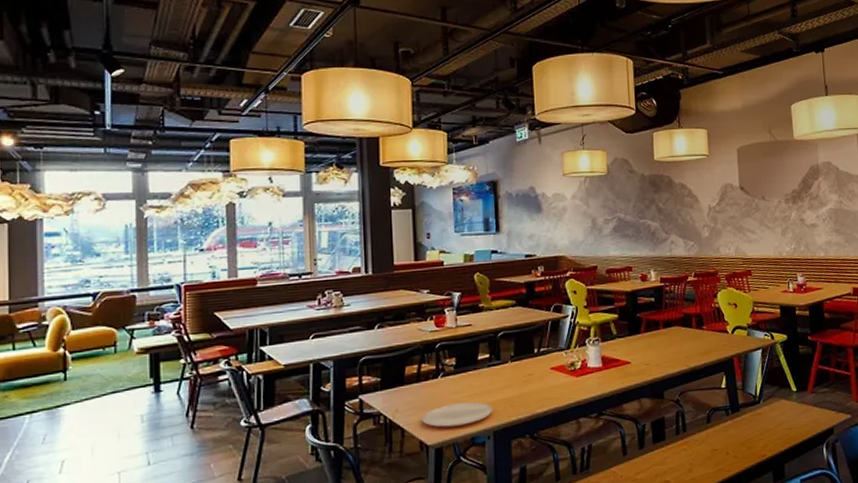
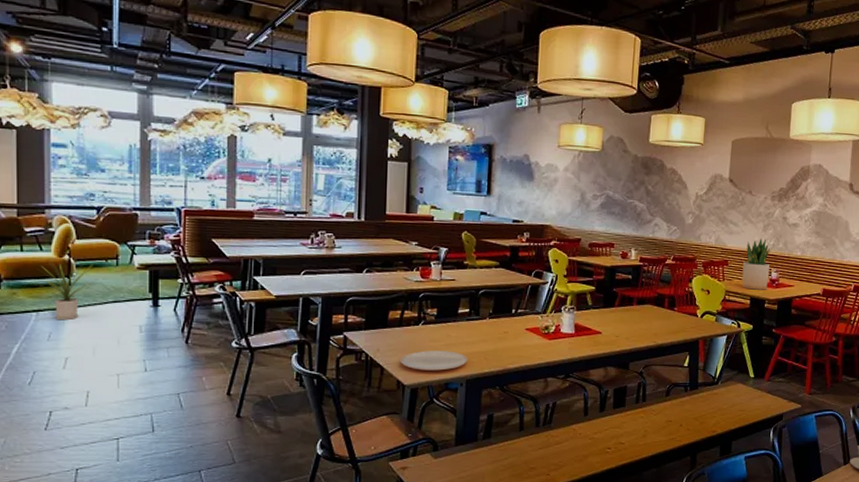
house plant: none [30,350,92,420] -> present [37,258,94,321]
planter: none [767,243,796,298] -> present [742,238,770,290]

